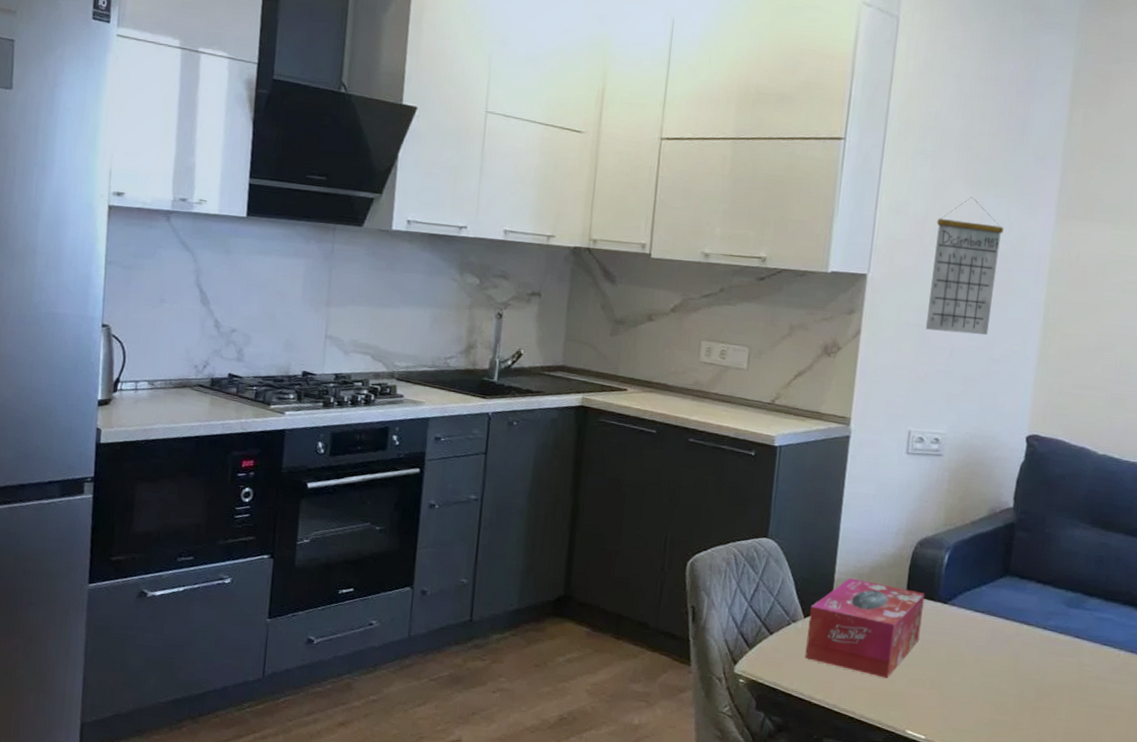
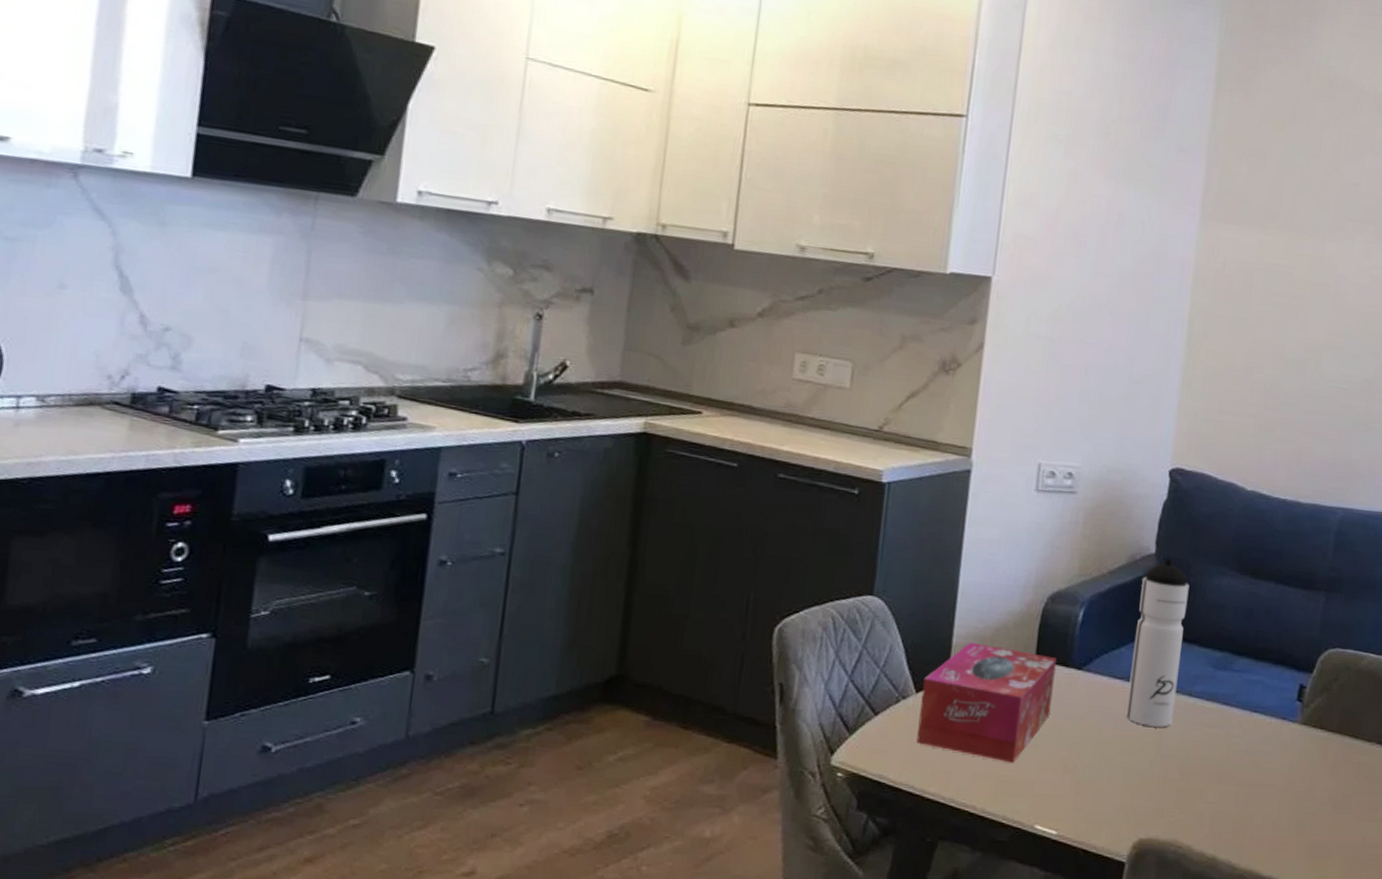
calendar: present [925,197,1004,335] -> none [1057,191,1145,352]
water bottle: none [986,511,1045,655] -> present [1126,558,1190,727]

